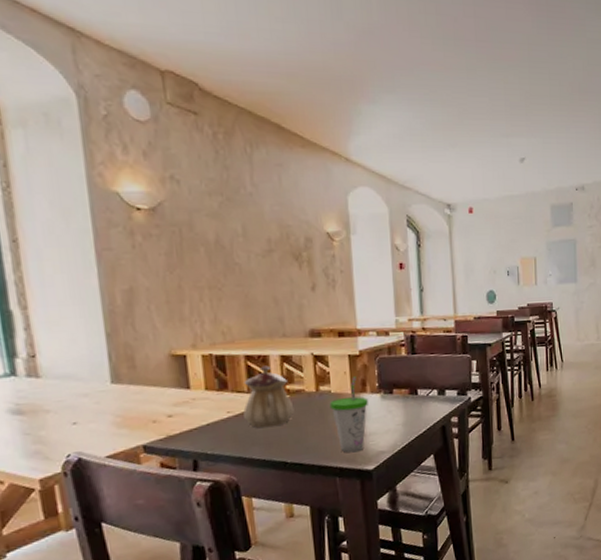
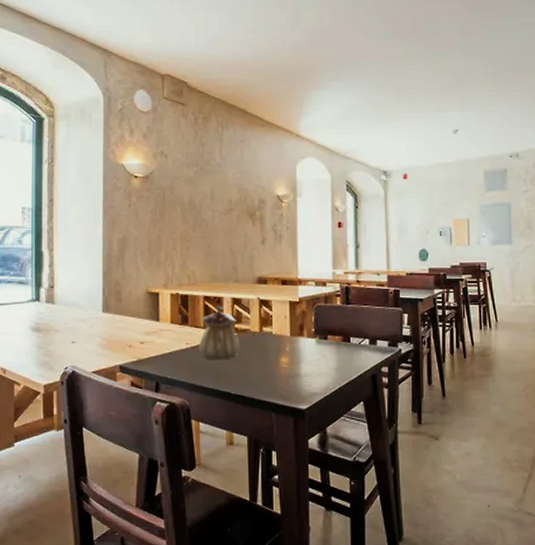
cup: present [329,376,368,453] -> none [270,321,304,391]

